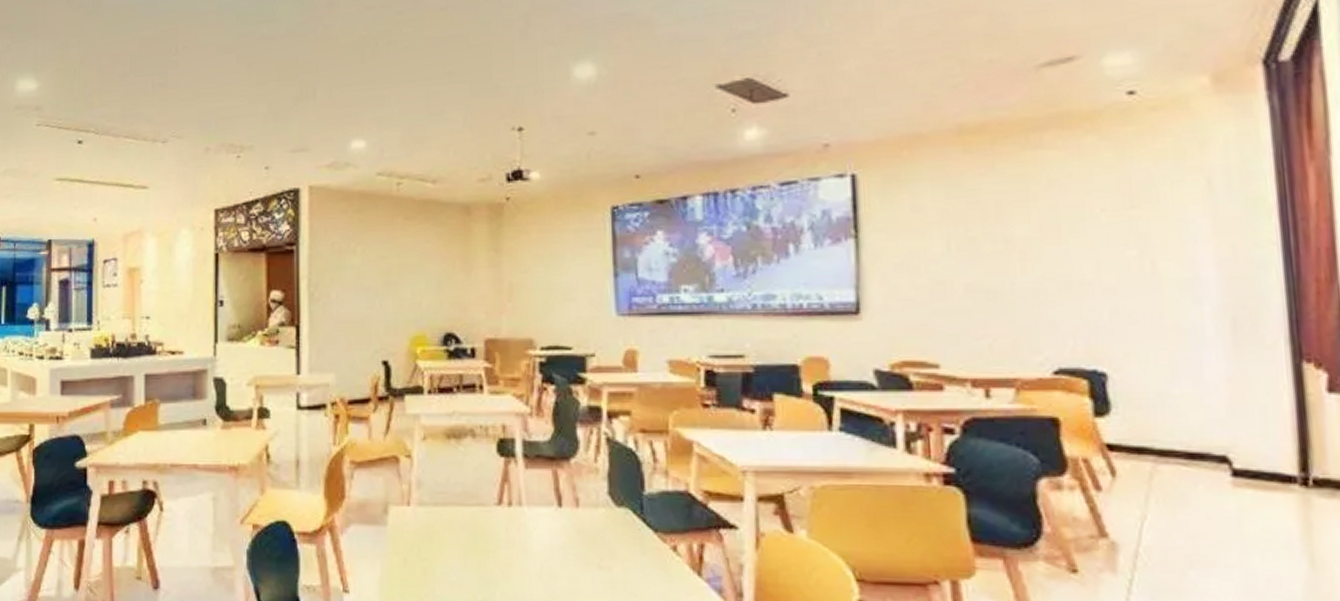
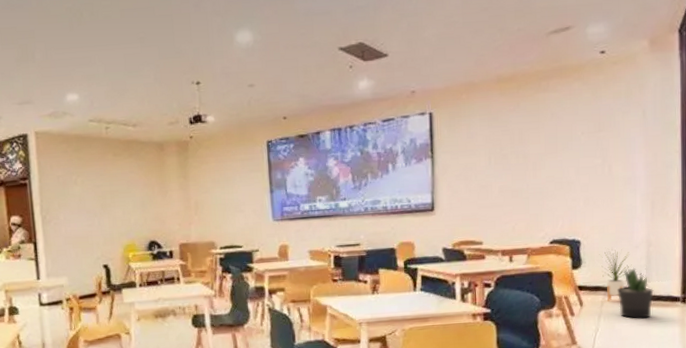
house plant: none [1141,389,1203,473] -> present [599,249,632,302]
planter: none [1178,416,1247,507] -> present [618,264,654,319]

